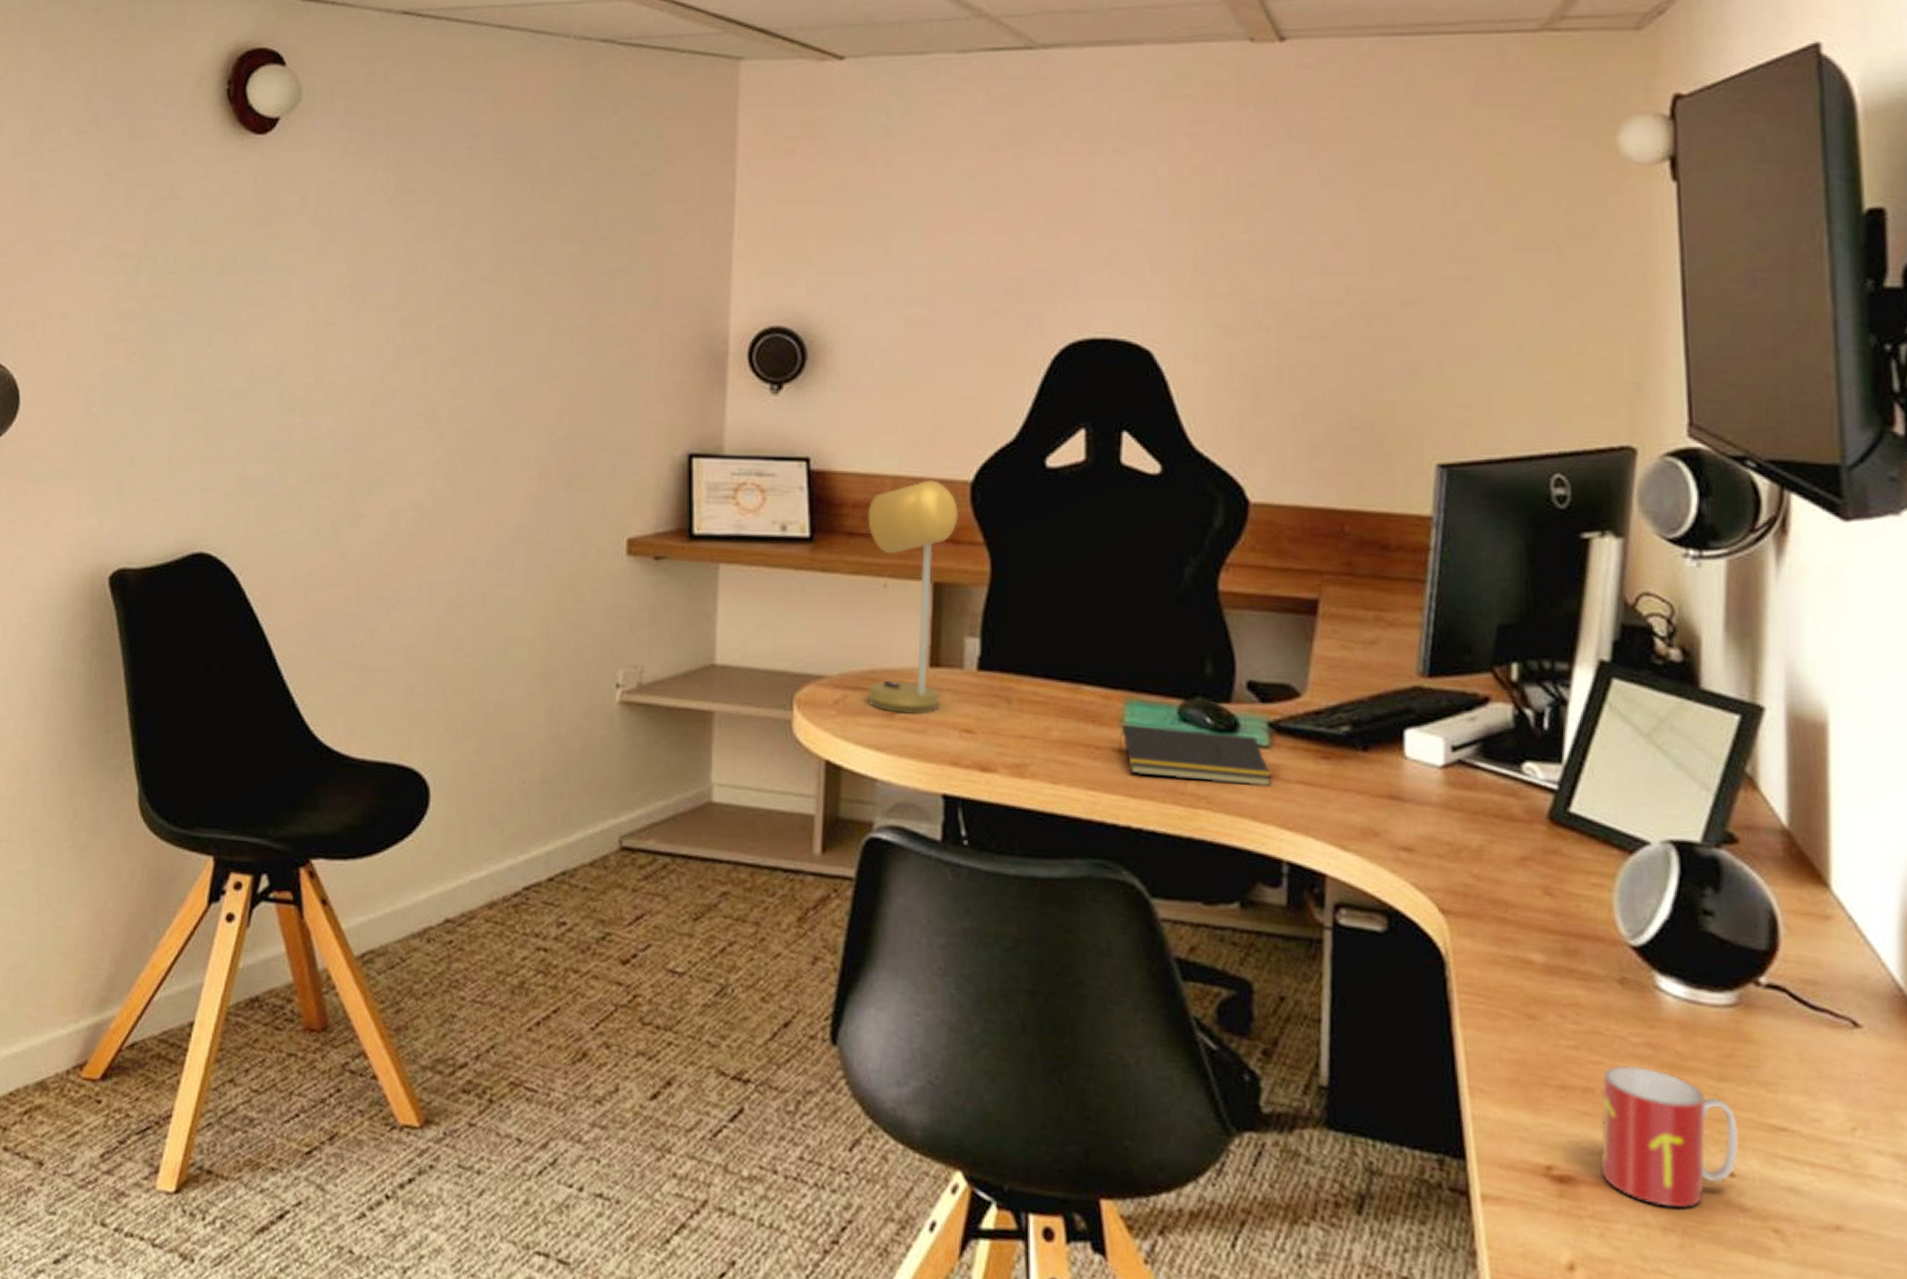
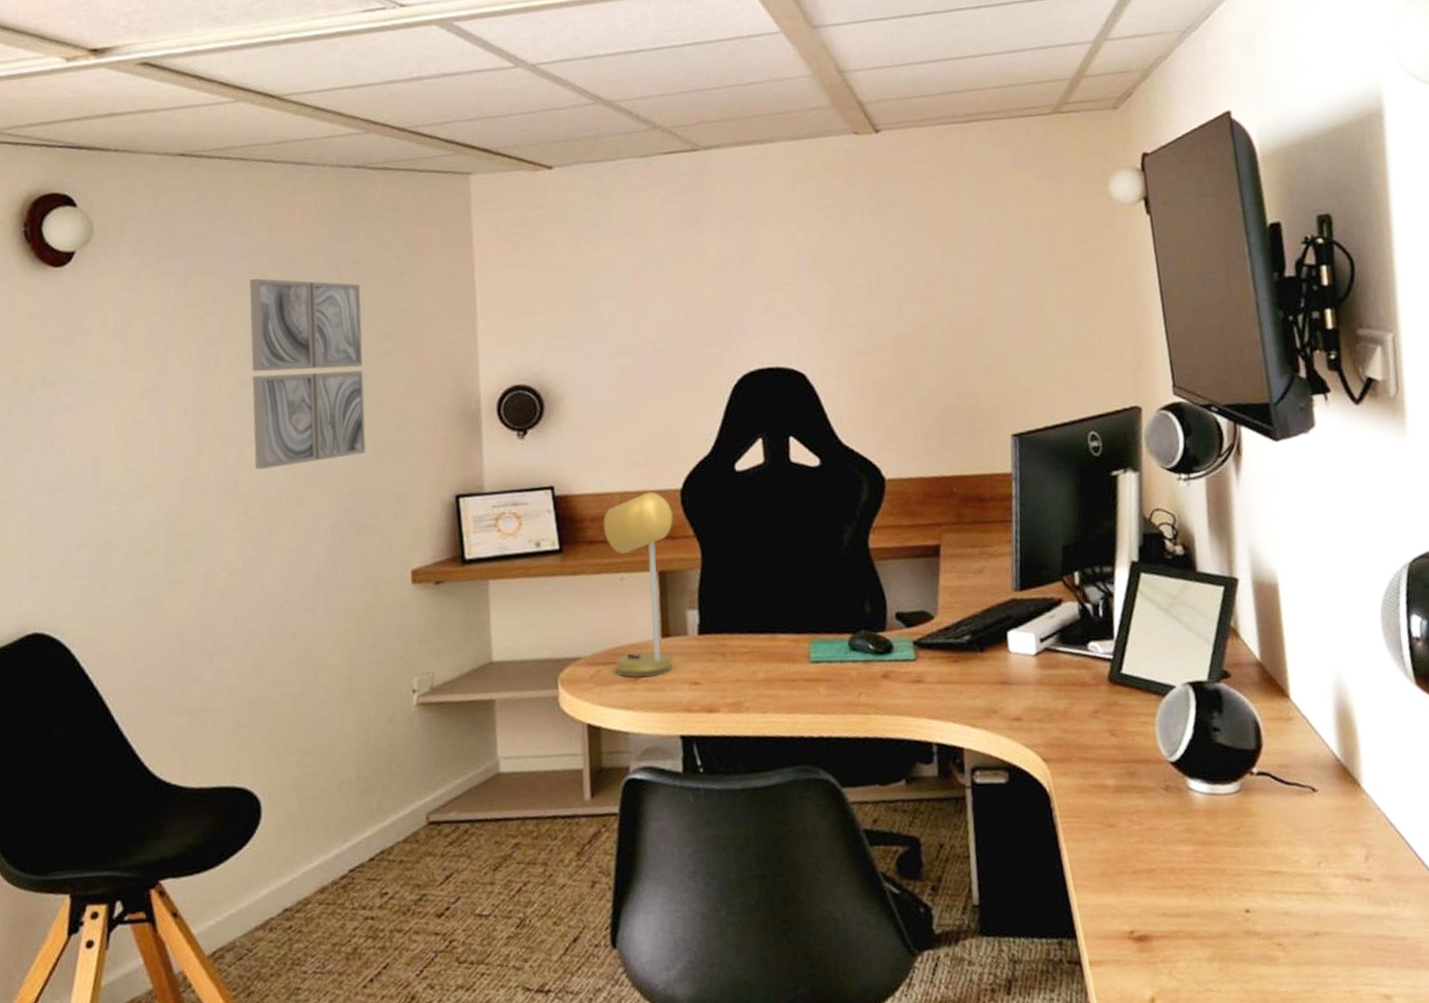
wall art: none [456,167,597,395] -> present [249,278,367,470]
notepad: present [1118,723,1271,787] -> none [808,653,919,697]
mug: present [1600,1065,1739,1207] -> none [1161,846,1251,943]

